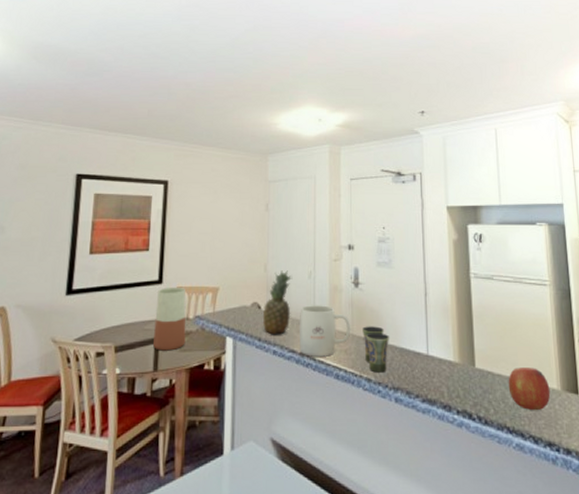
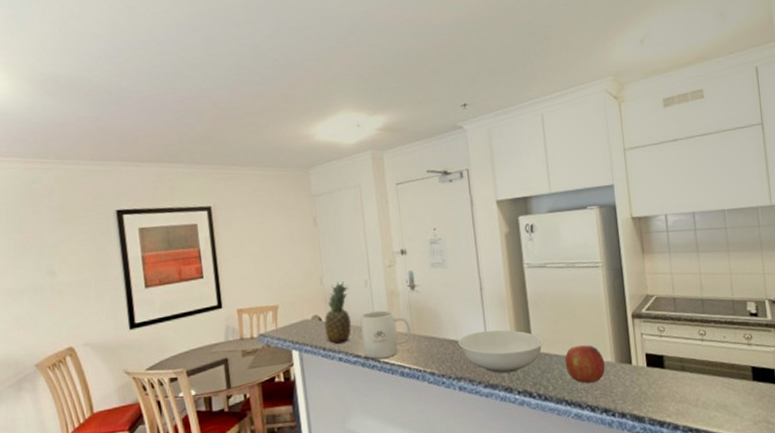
vase: present [153,287,186,351] -> none [219,309,254,370]
cup: present [361,326,390,373] -> none [421,324,450,367]
bowl: none [398,339,487,389] -> present [458,329,544,374]

